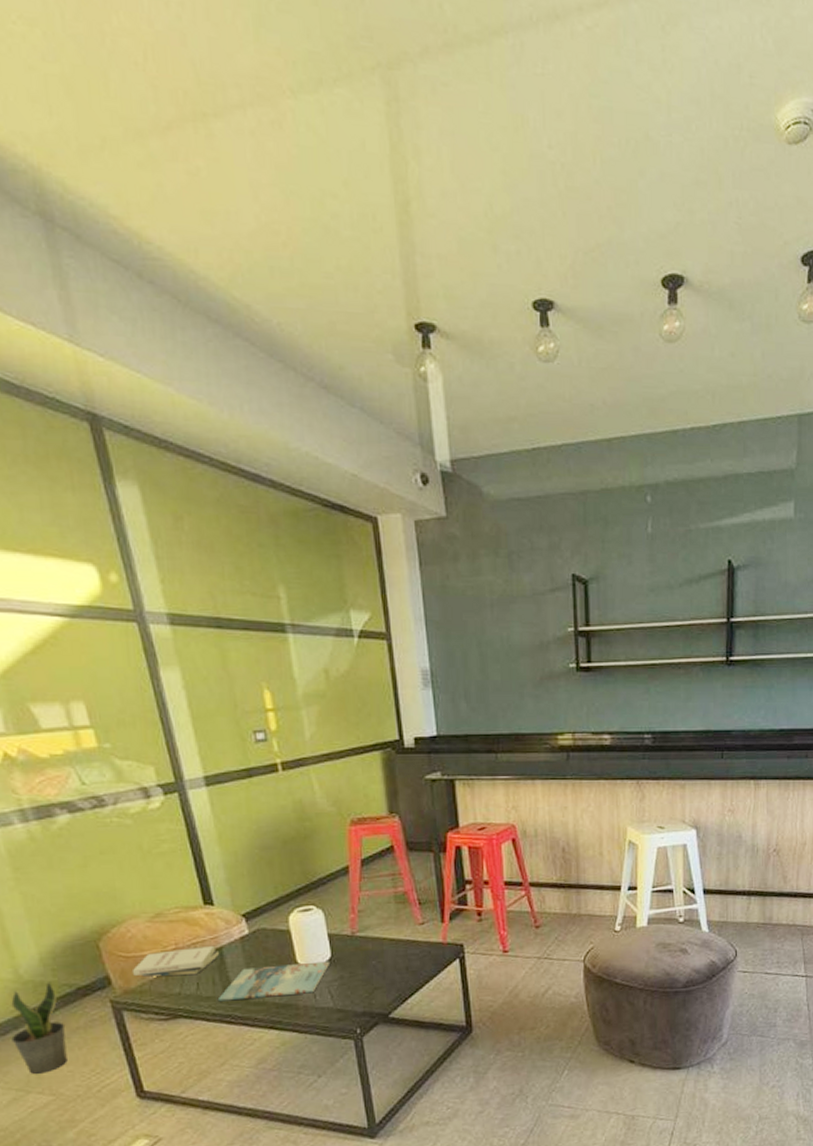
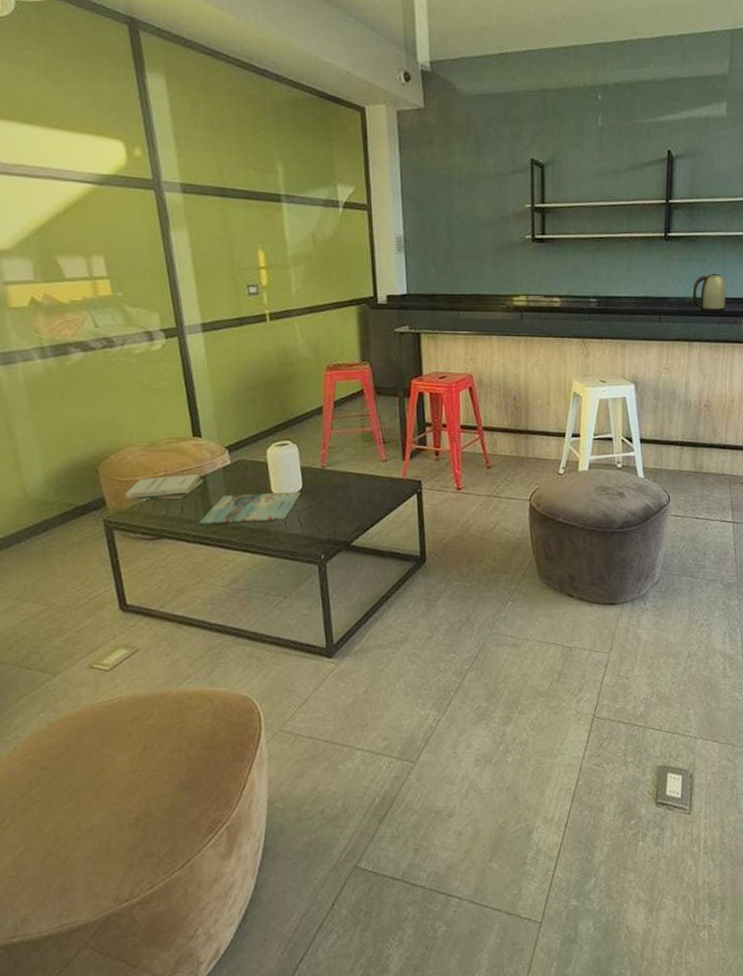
potted plant: present [11,980,68,1074] -> none [13,499,62,584]
kettle: none [758,701,796,745] -> present [692,273,726,312]

